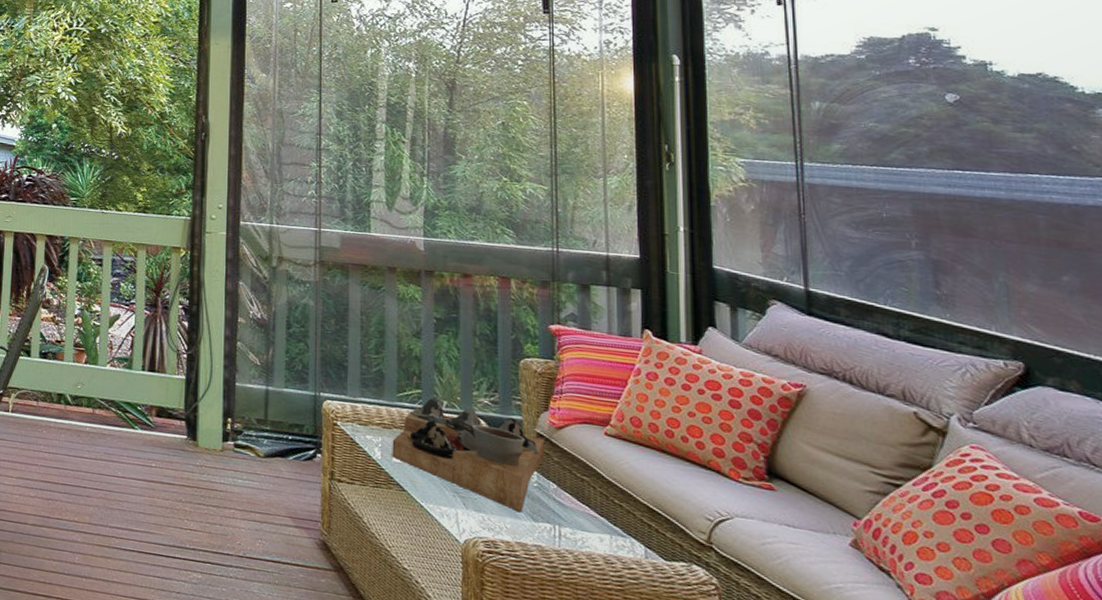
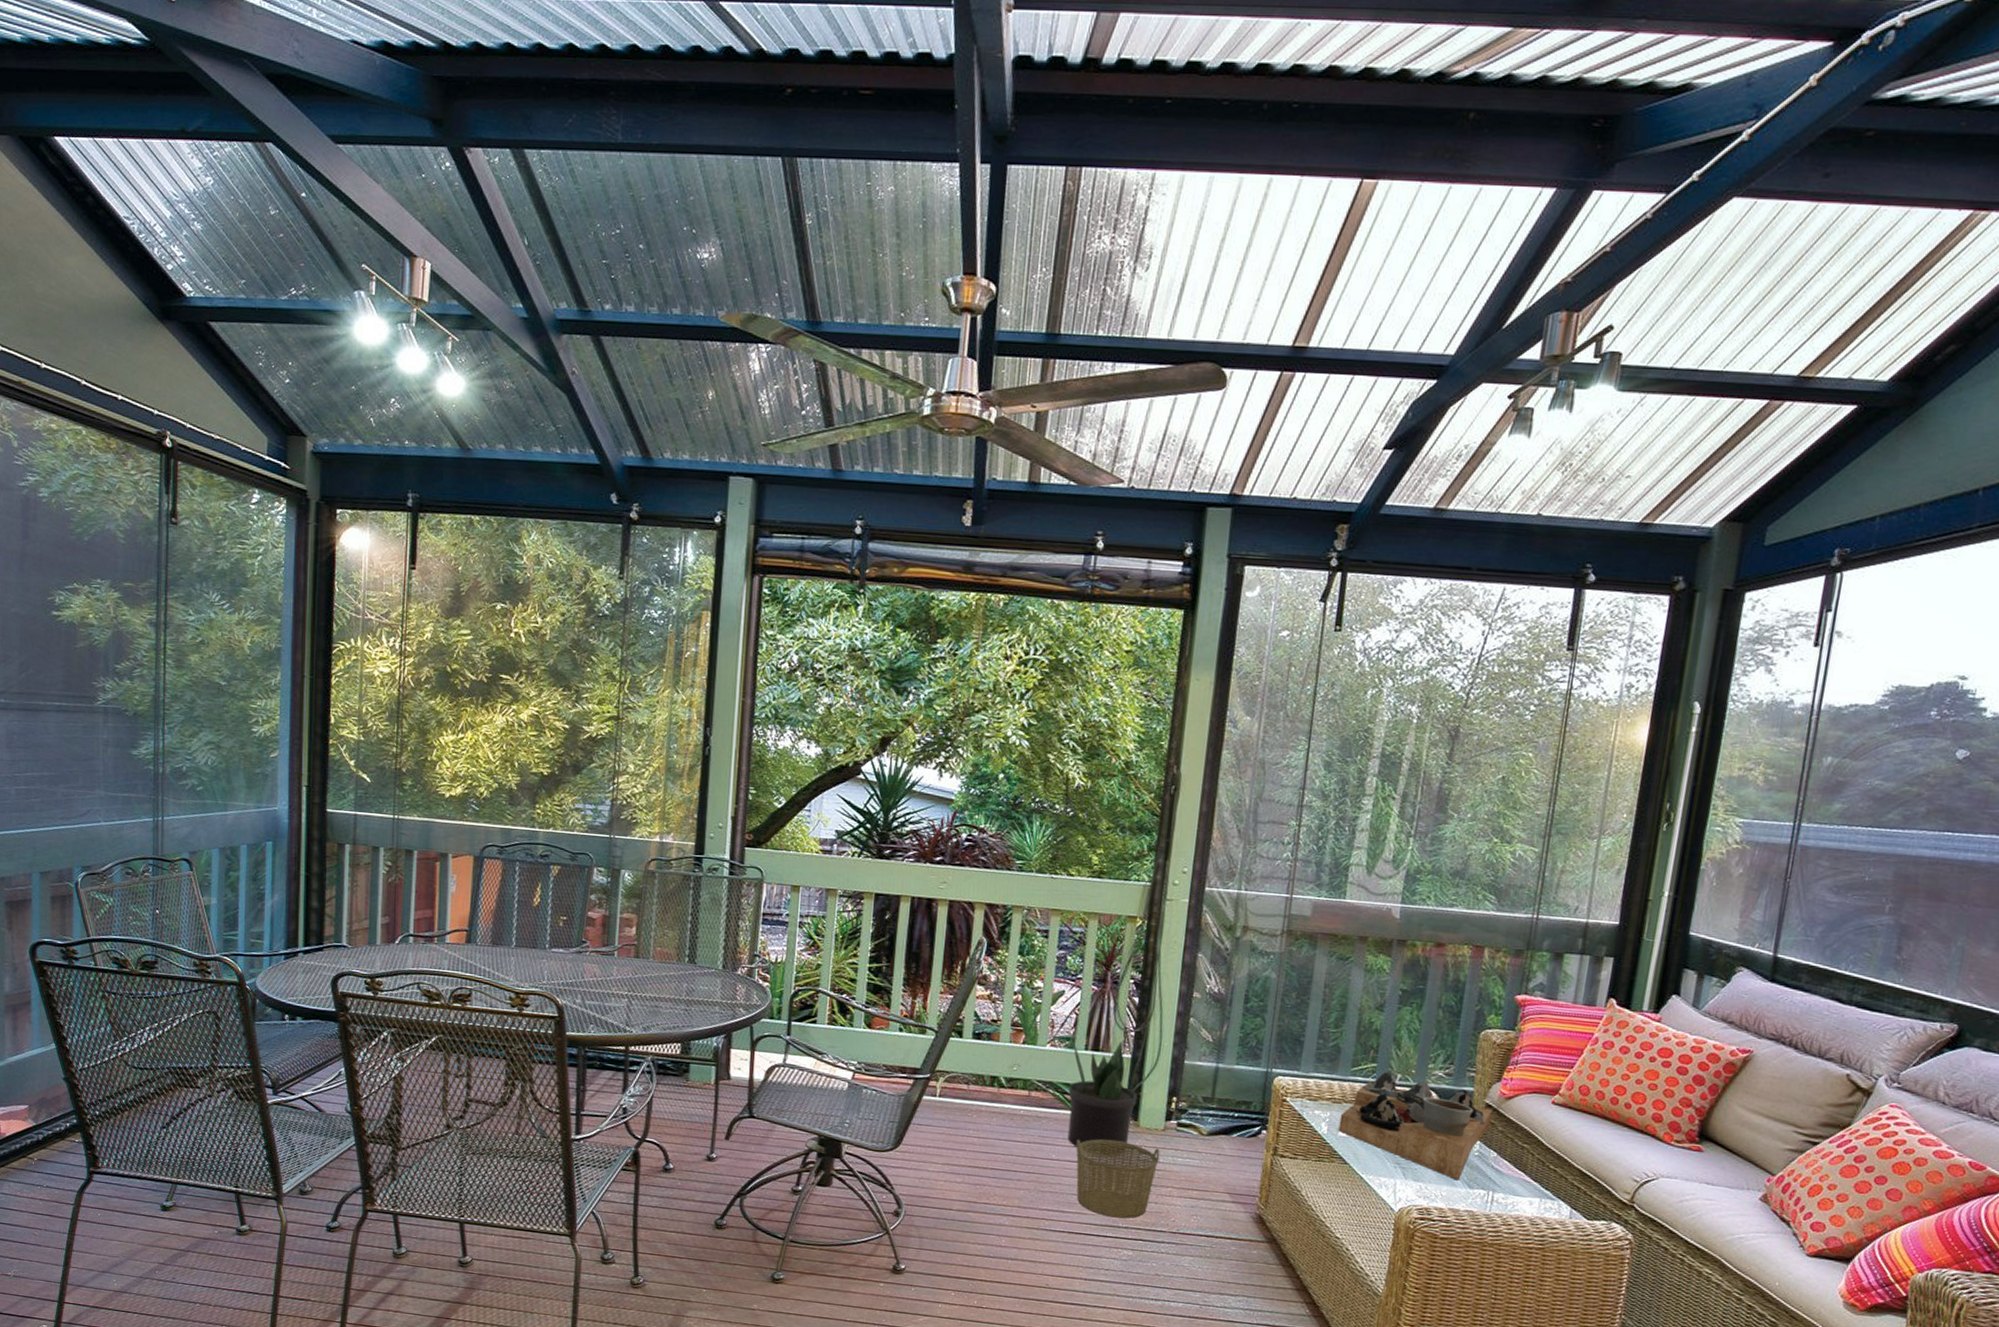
planter: none [129,359,193,472] -> present [1067,1038,1136,1153]
basket: none [140,458,220,540] -> present [1076,1139,1160,1219]

